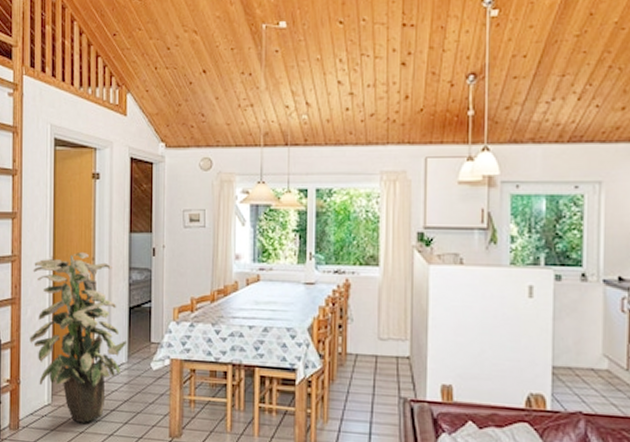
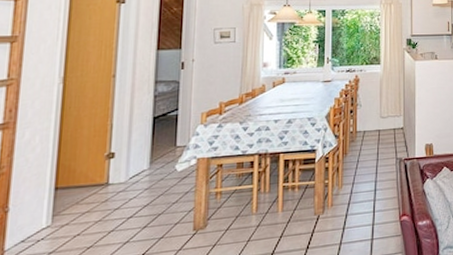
indoor plant: present [29,251,128,423] -> none [25,70,150,238]

